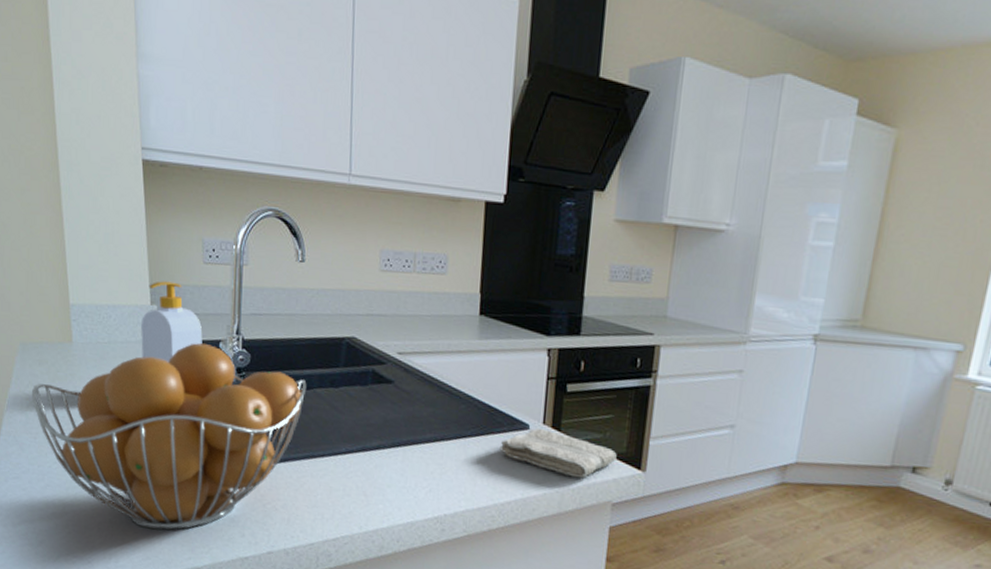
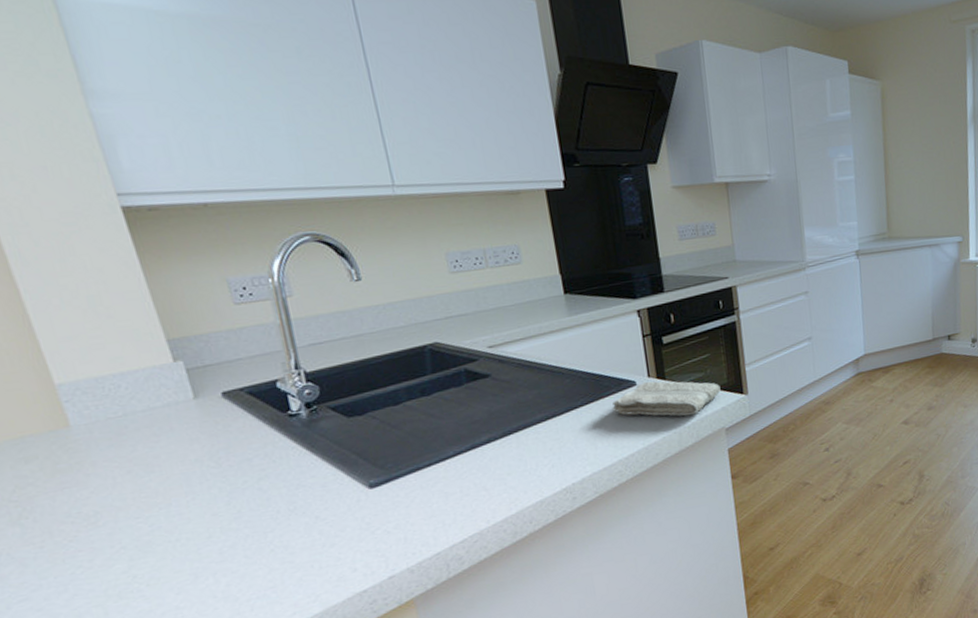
fruit basket: present [31,342,307,531] -> none [21,386,395,601]
soap bottle: present [141,281,203,363] -> none [164,331,254,421]

